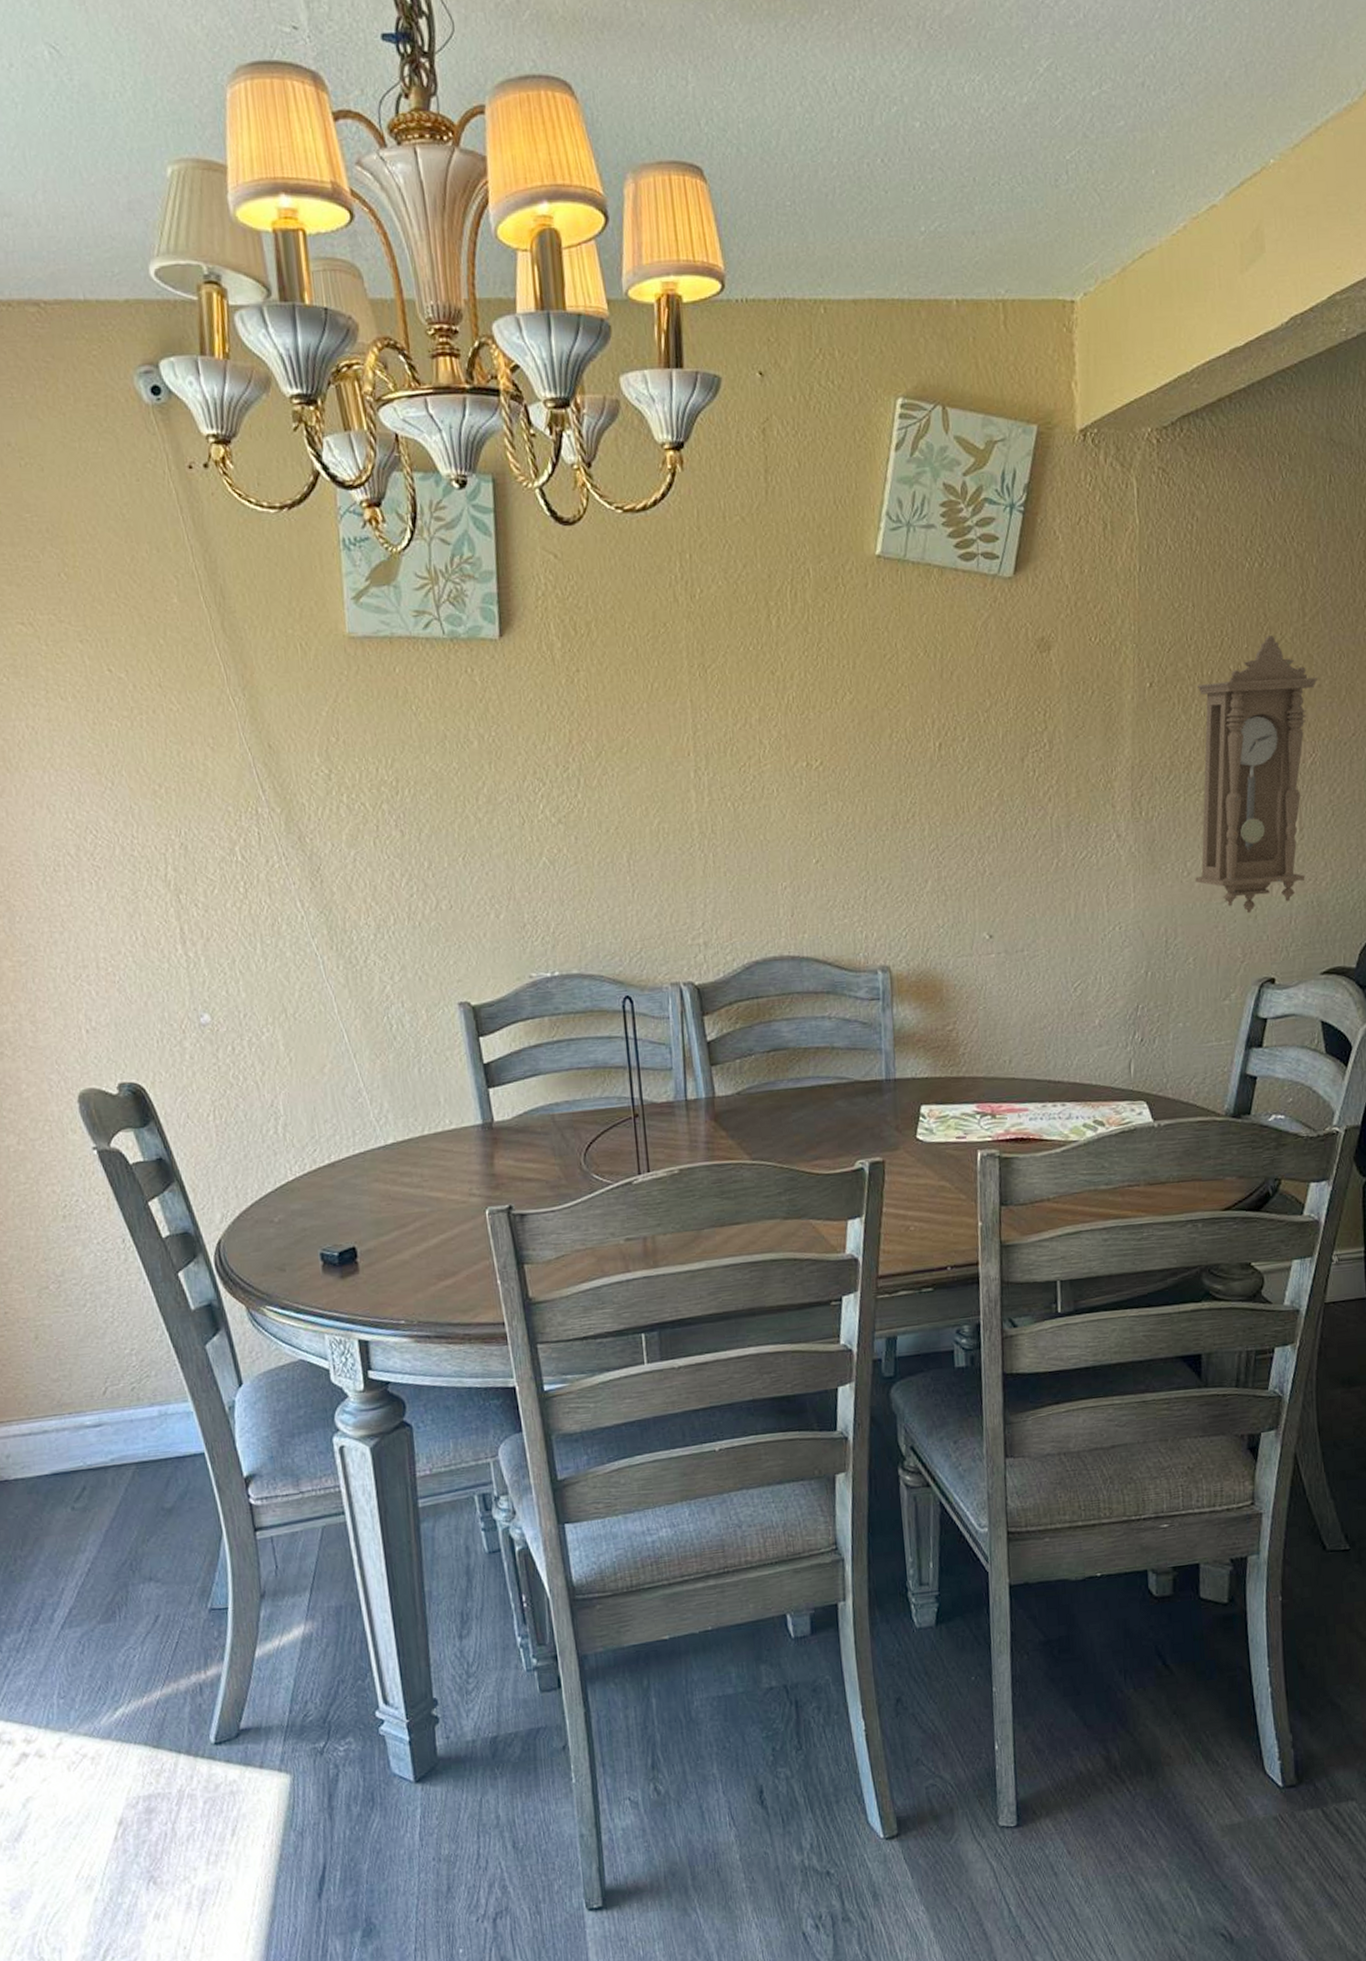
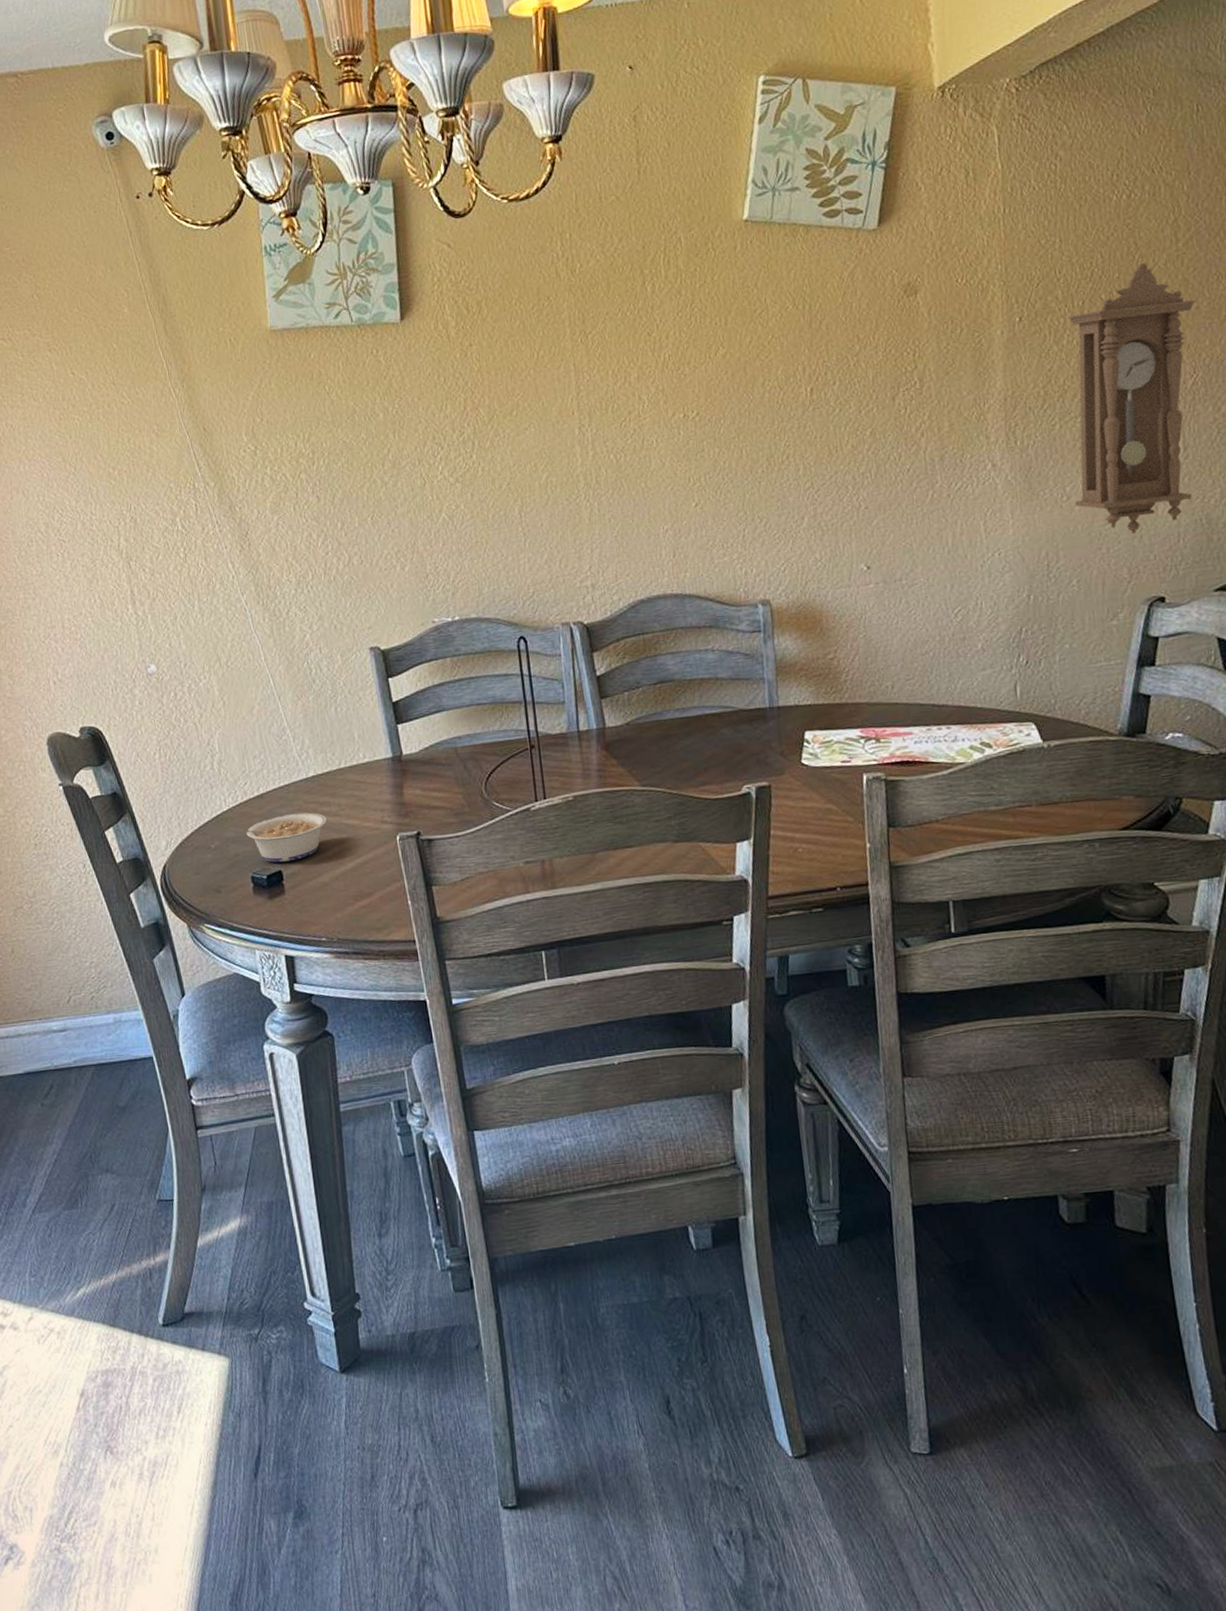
legume: none [295,1183,408,1238] -> present [229,812,327,863]

